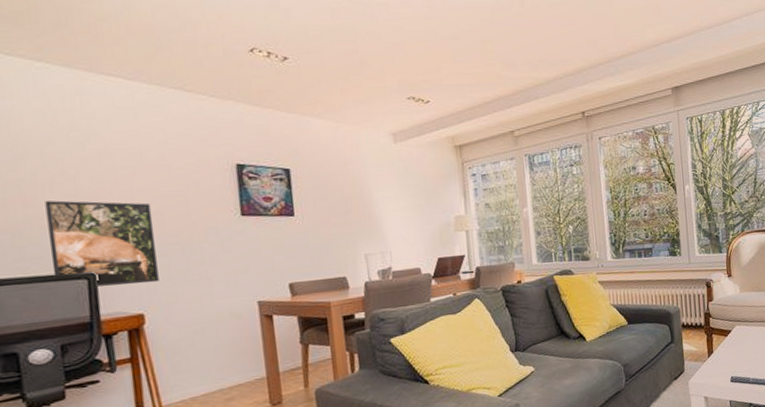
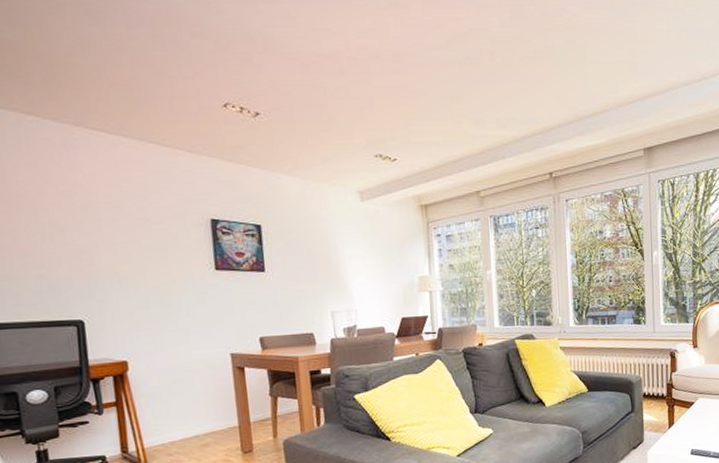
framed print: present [45,200,159,286] -> none [38,250,141,333]

